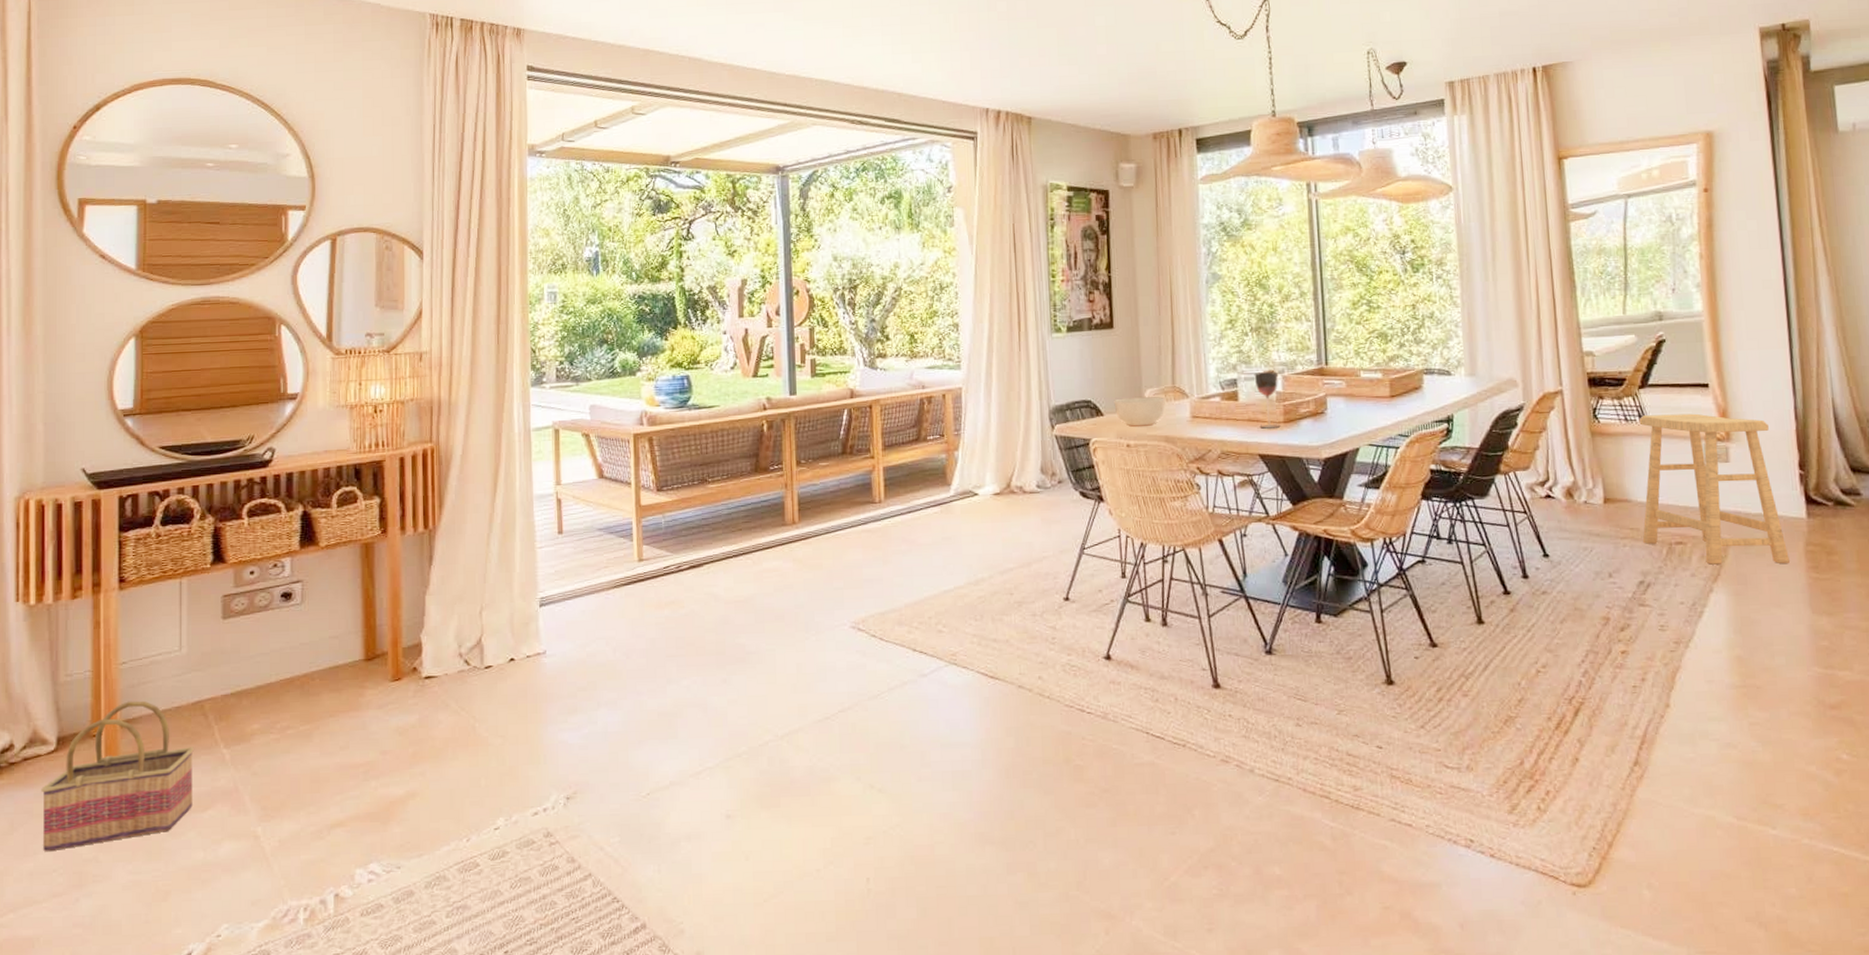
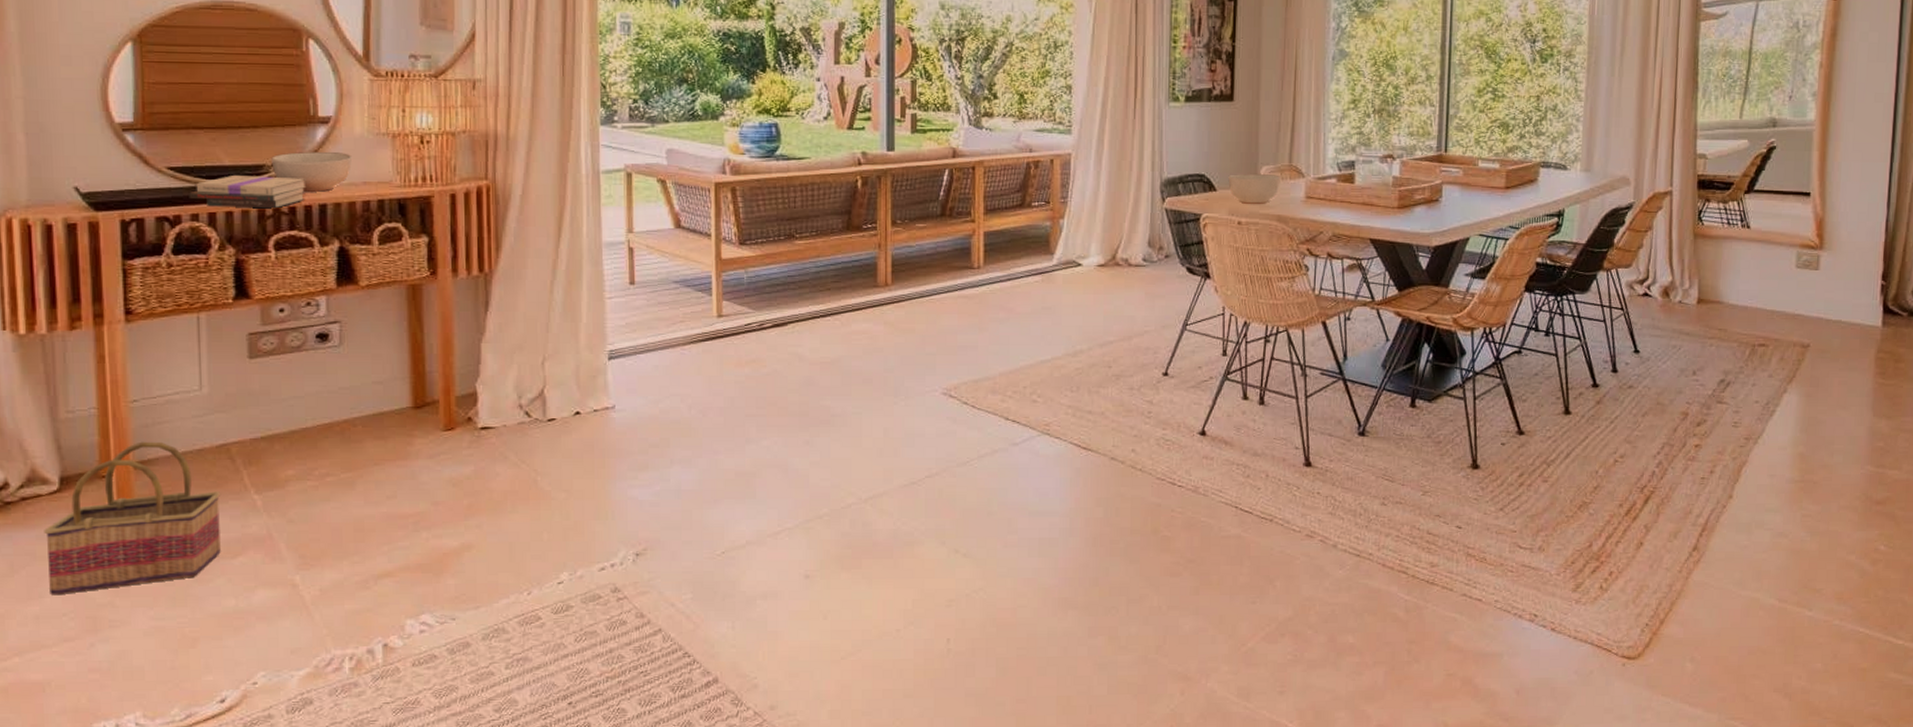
books: none [177,450,275,480] -> present [189,174,305,209]
bowl: none [246,424,315,462] -> present [270,151,352,192]
wineglass: present [1254,372,1281,429] -> none [1372,156,1396,213]
stool: present [1639,413,1790,565] -> none [1728,220,1861,368]

